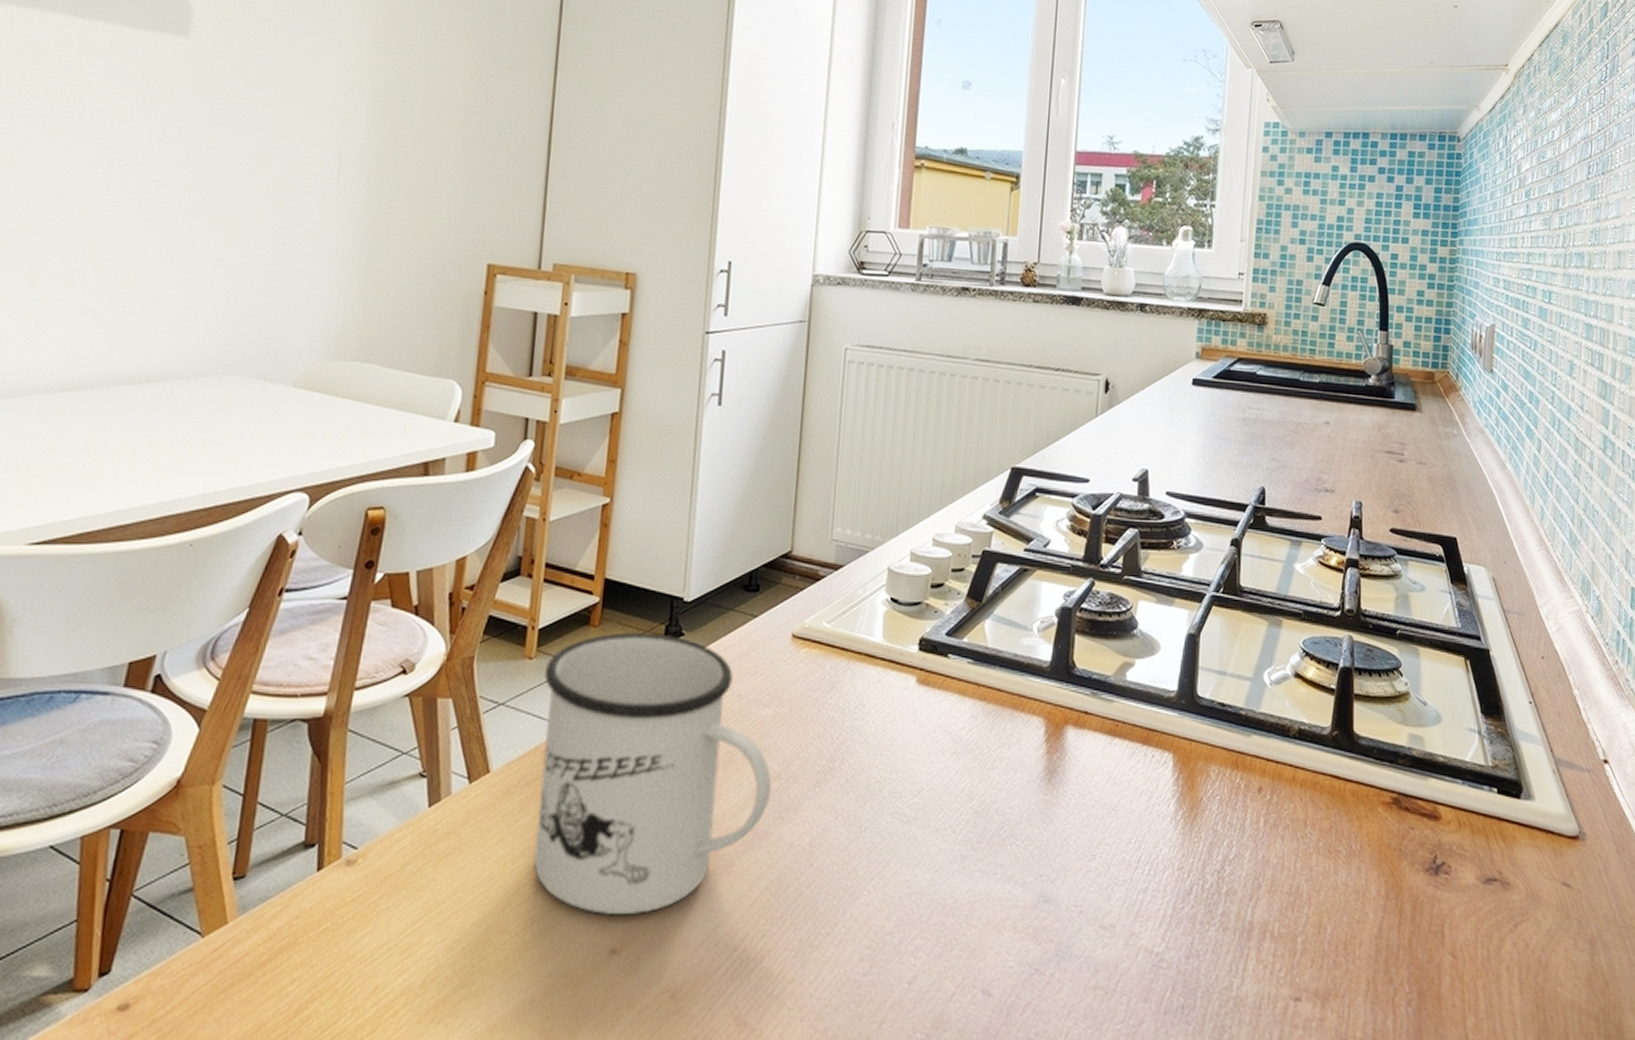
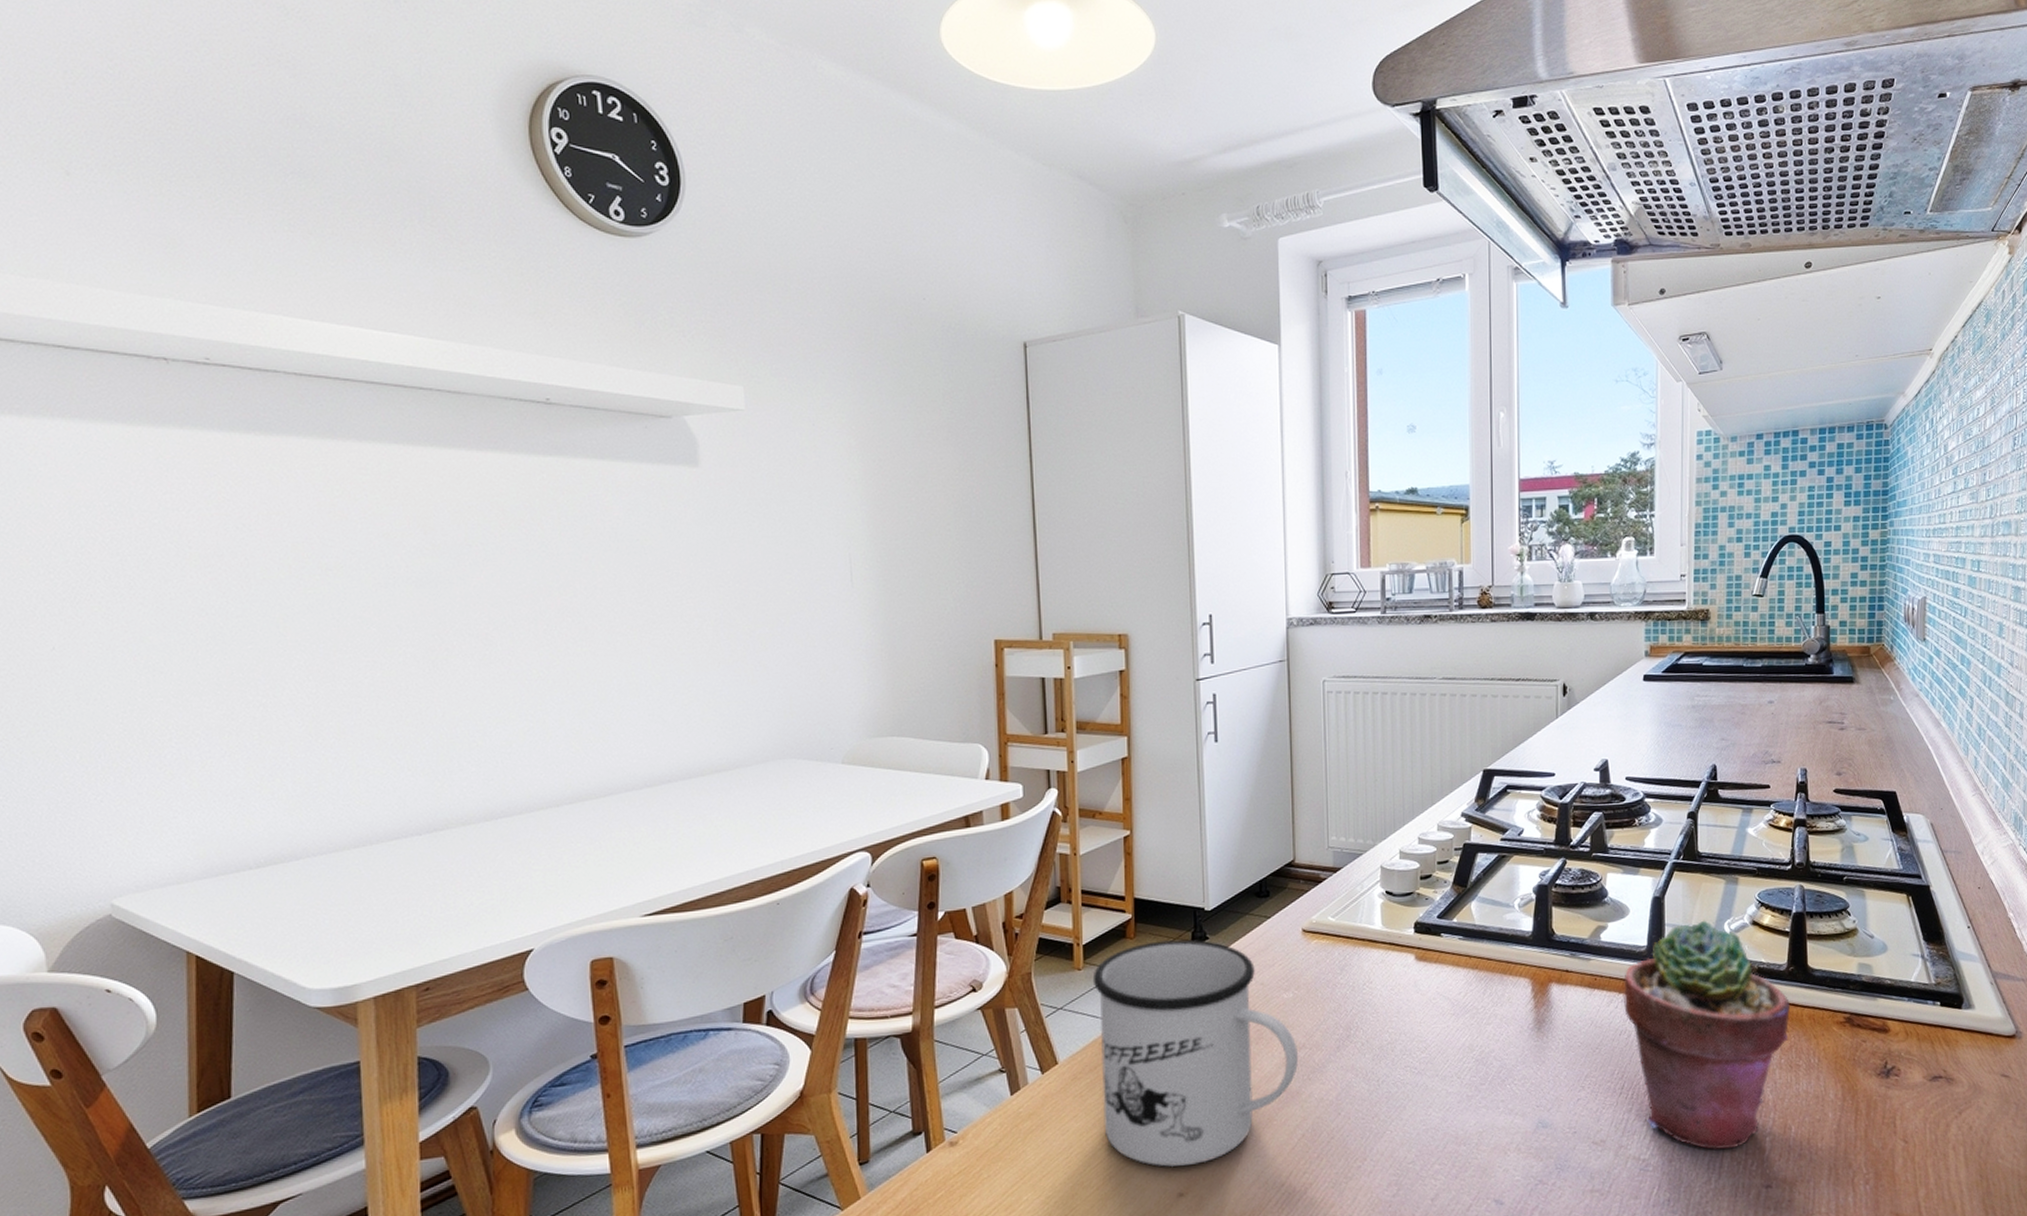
potted succulent: none [1147,666,1333,949] -> present [1624,920,1791,1150]

